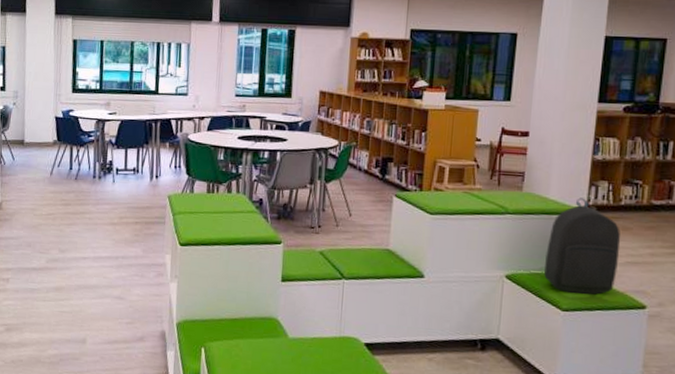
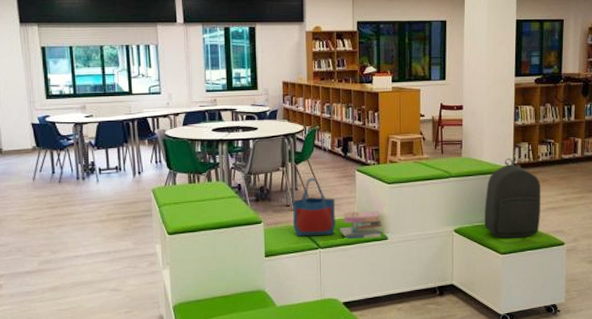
tote bag: none [316,198,367,266] -> present [293,177,336,237]
books: none [368,241,419,275] -> present [339,210,382,240]

